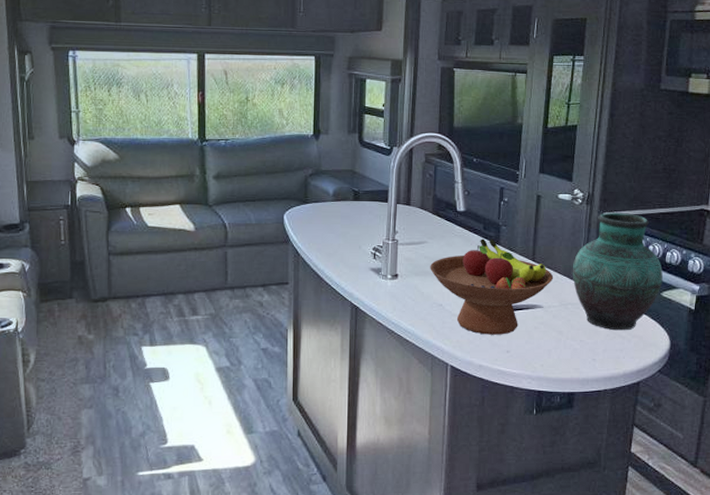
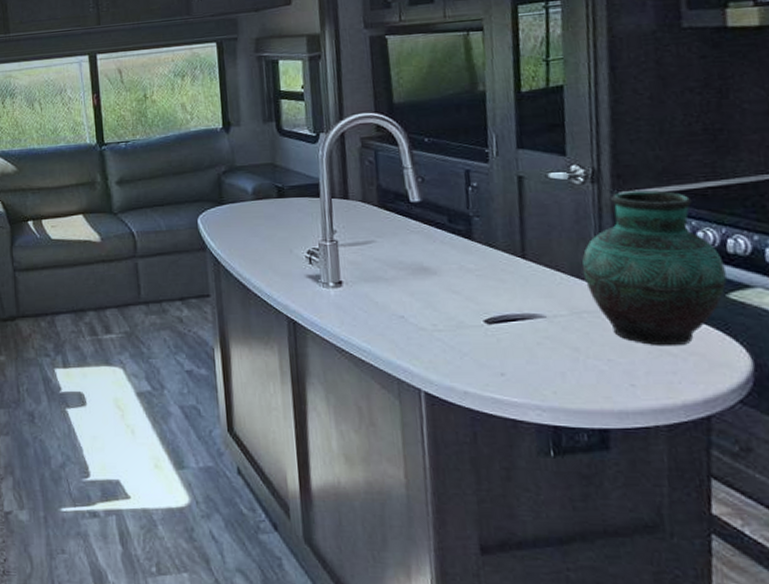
fruit bowl: present [430,238,554,335] -> none [382,233,557,353]

